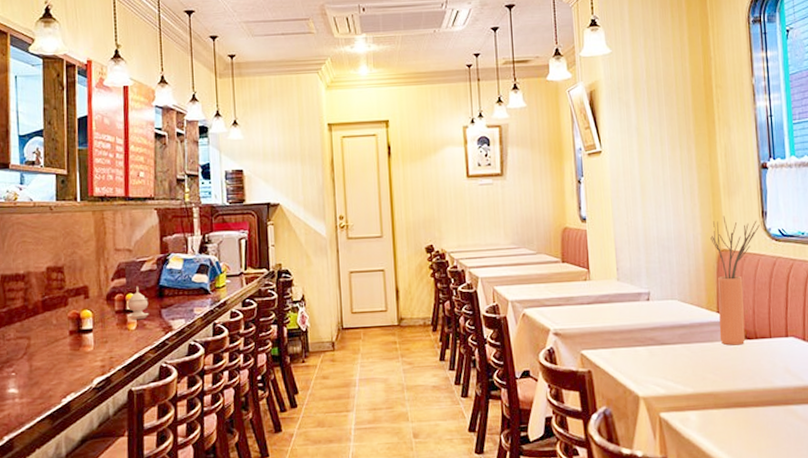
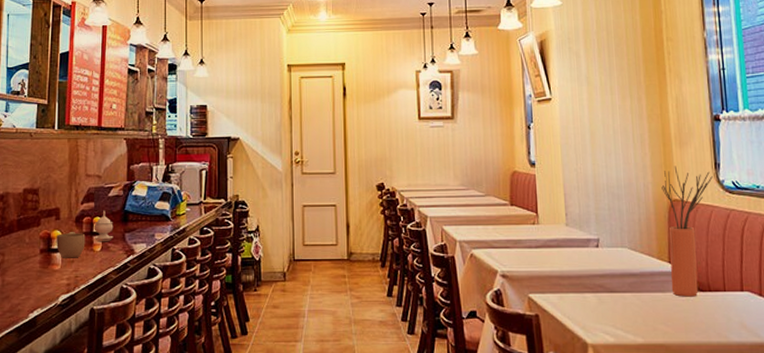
cup: none [87,311,119,339] -> present [56,232,86,258]

